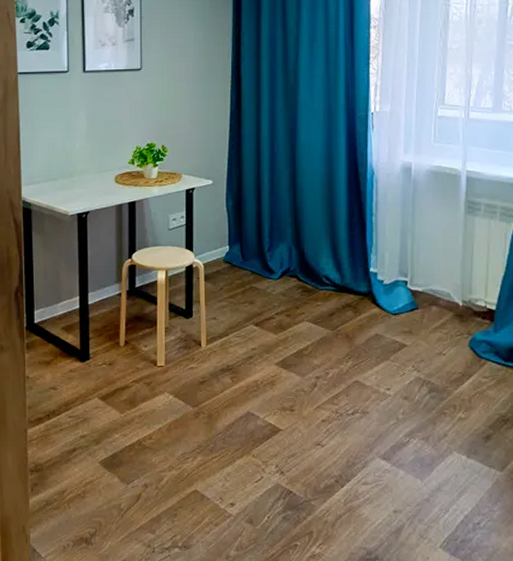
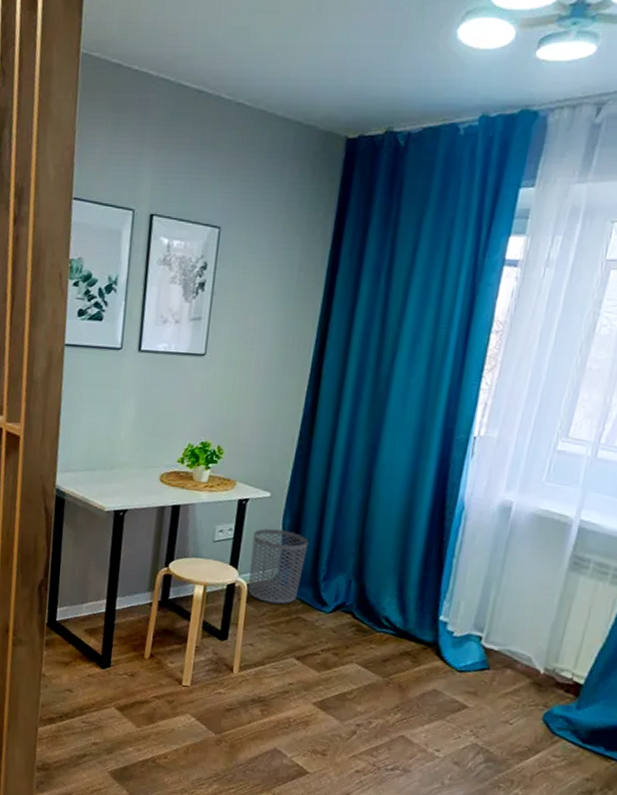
waste bin: none [203,211,251,278] -> present [248,528,309,604]

